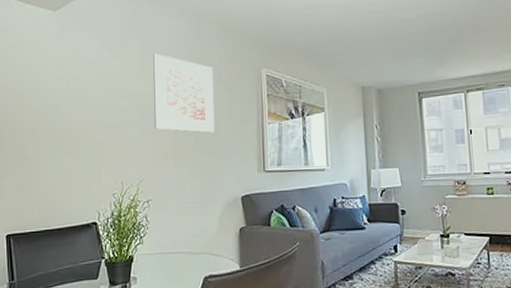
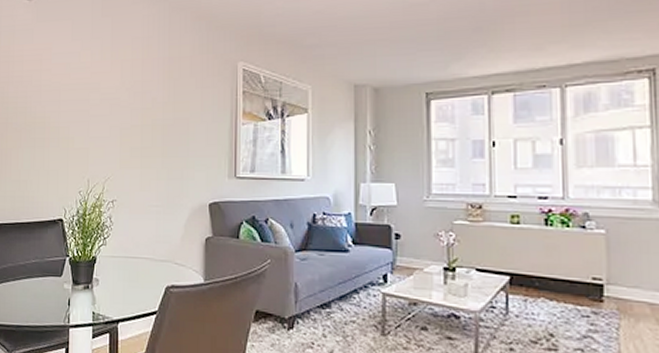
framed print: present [153,53,215,133] -> none [121,44,186,132]

